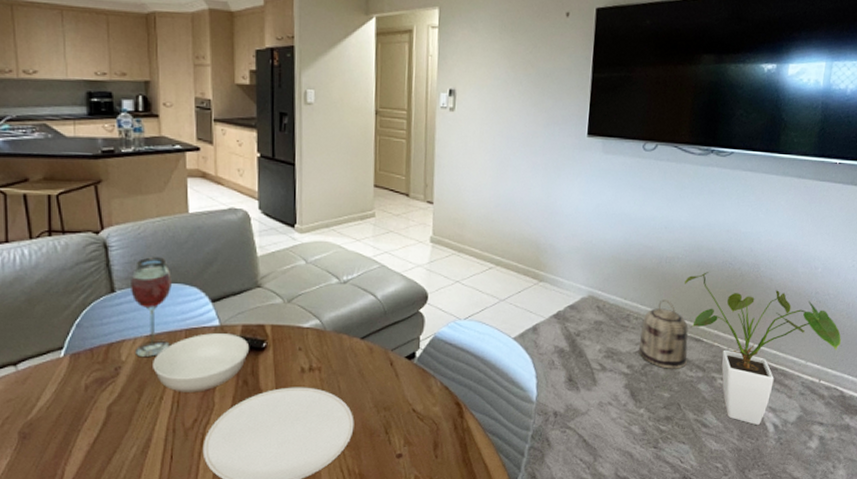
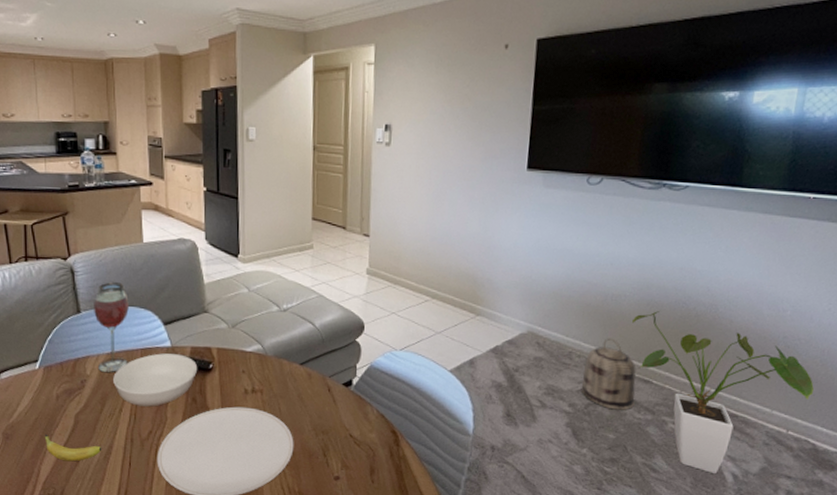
fruit: none [70,430,139,459] -> present [44,434,102,462]

